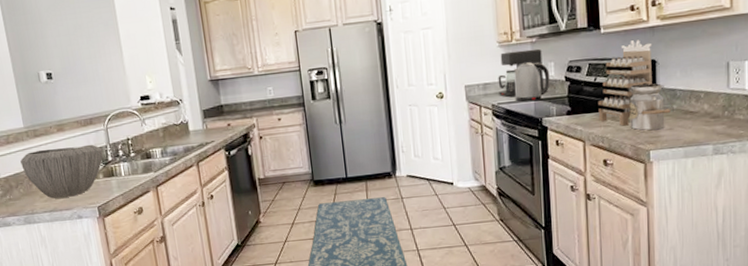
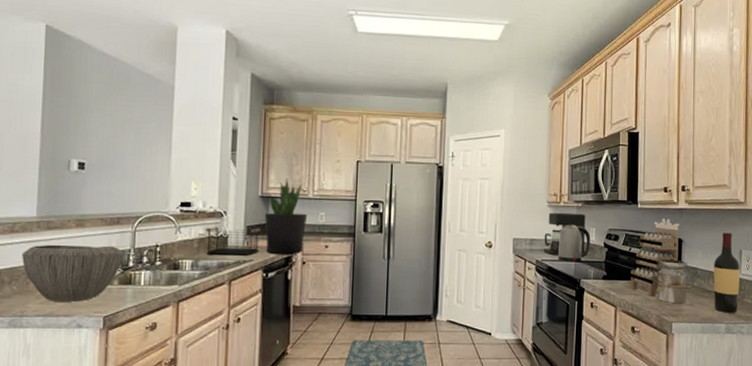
dish rack: none [166,110,218,141] -> present [205,227,262,256]
planter: none [216,58,258,134] -> present [264,178,308,255]
wine bottle: none [696,44,728,133] -> present [713,232,740,313]

